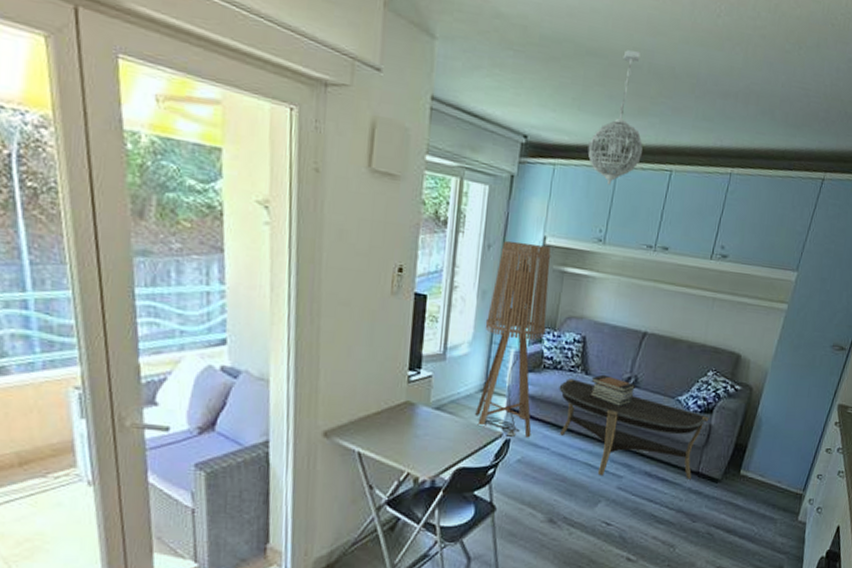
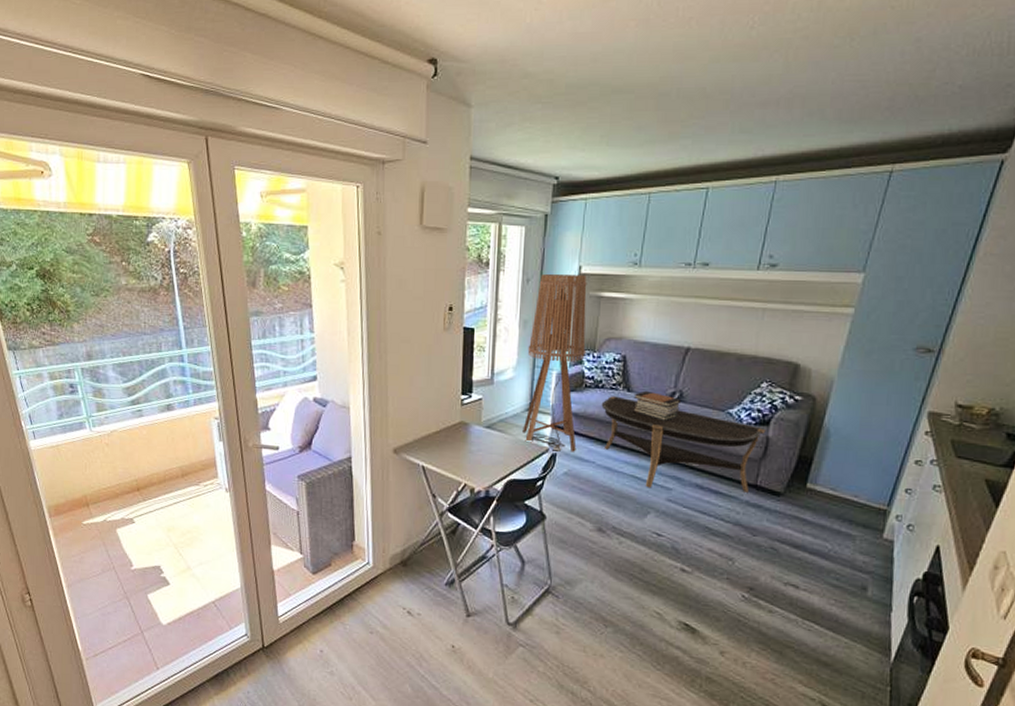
pendant light: present [587,50,643,185] -> none [618,79,675,211]

